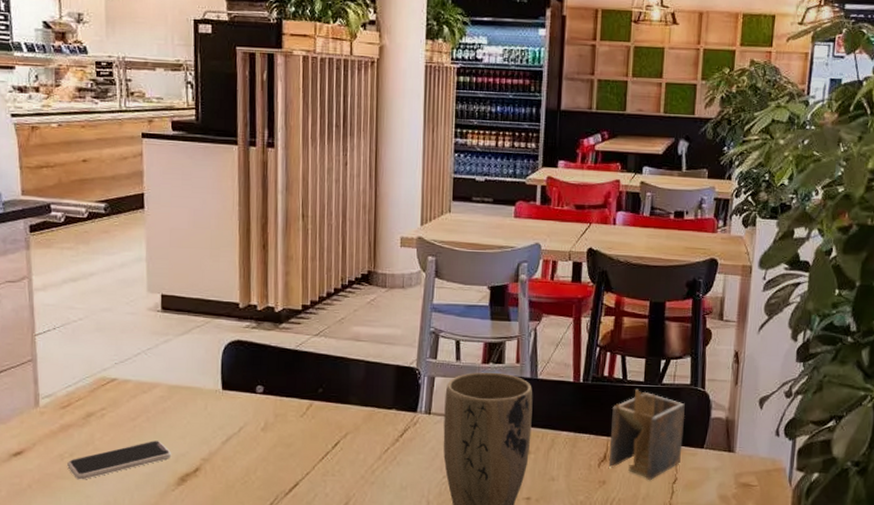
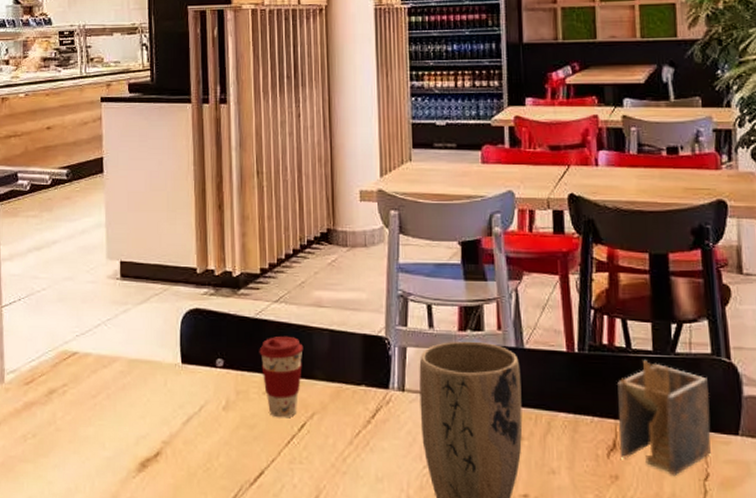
smartphone: present [67,441,172,480] -> none [30,420,132,464]
coffee cup: none [298,366,340,438] -> present [259,337,304,418]

